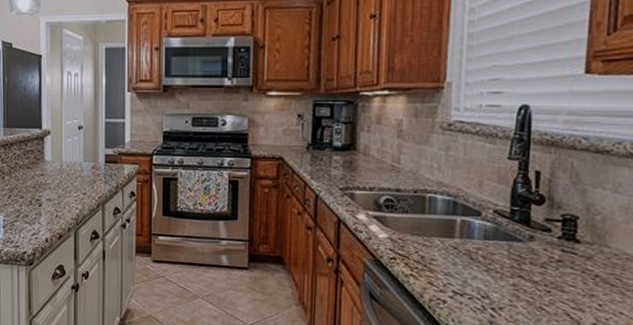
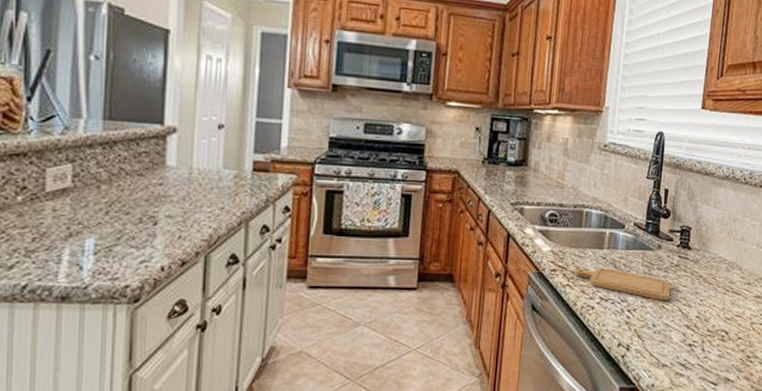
chopping board: none [418,257,552,302] -> present [574,268,671,301]

